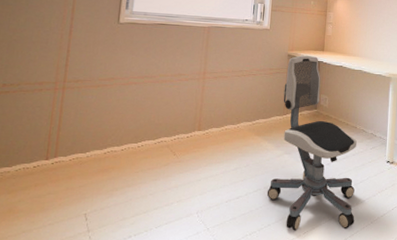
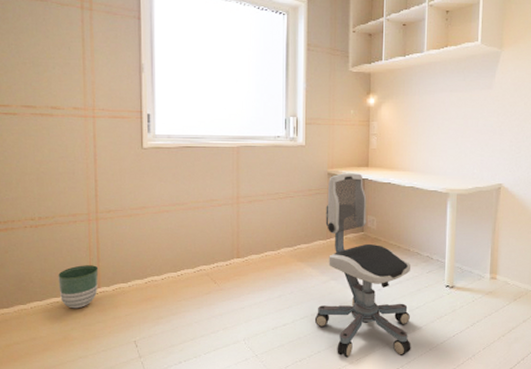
planter: none [12,134,58,179] -> present [58,265,99,309]

